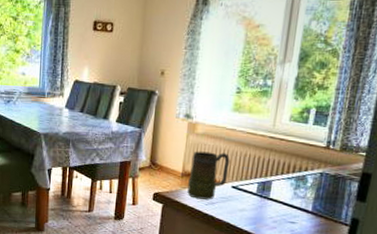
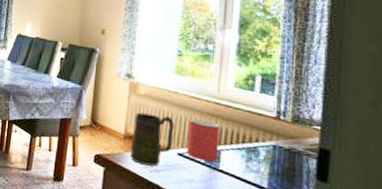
mug: none [240,153,273,192] -> present [187,118,220,162]

